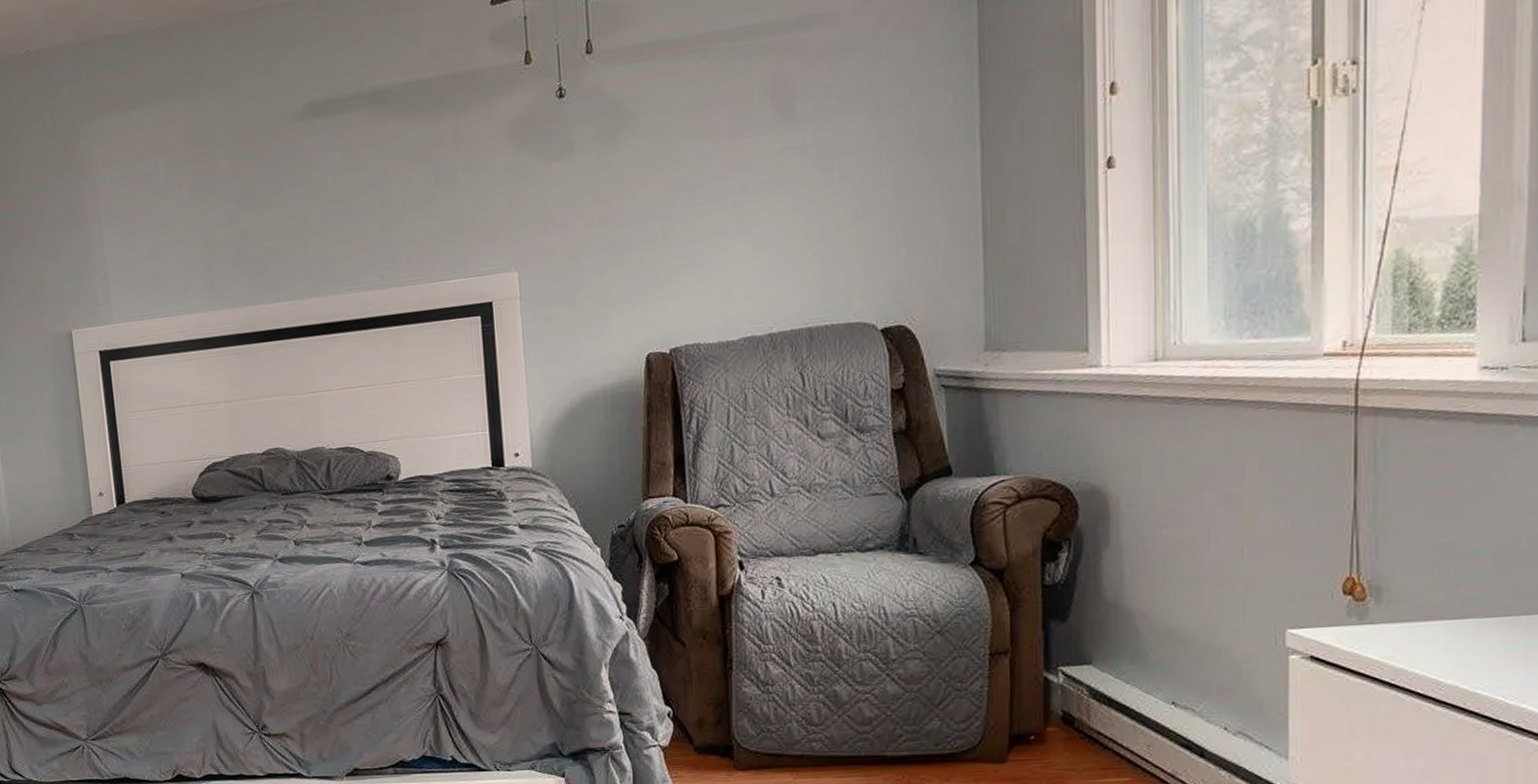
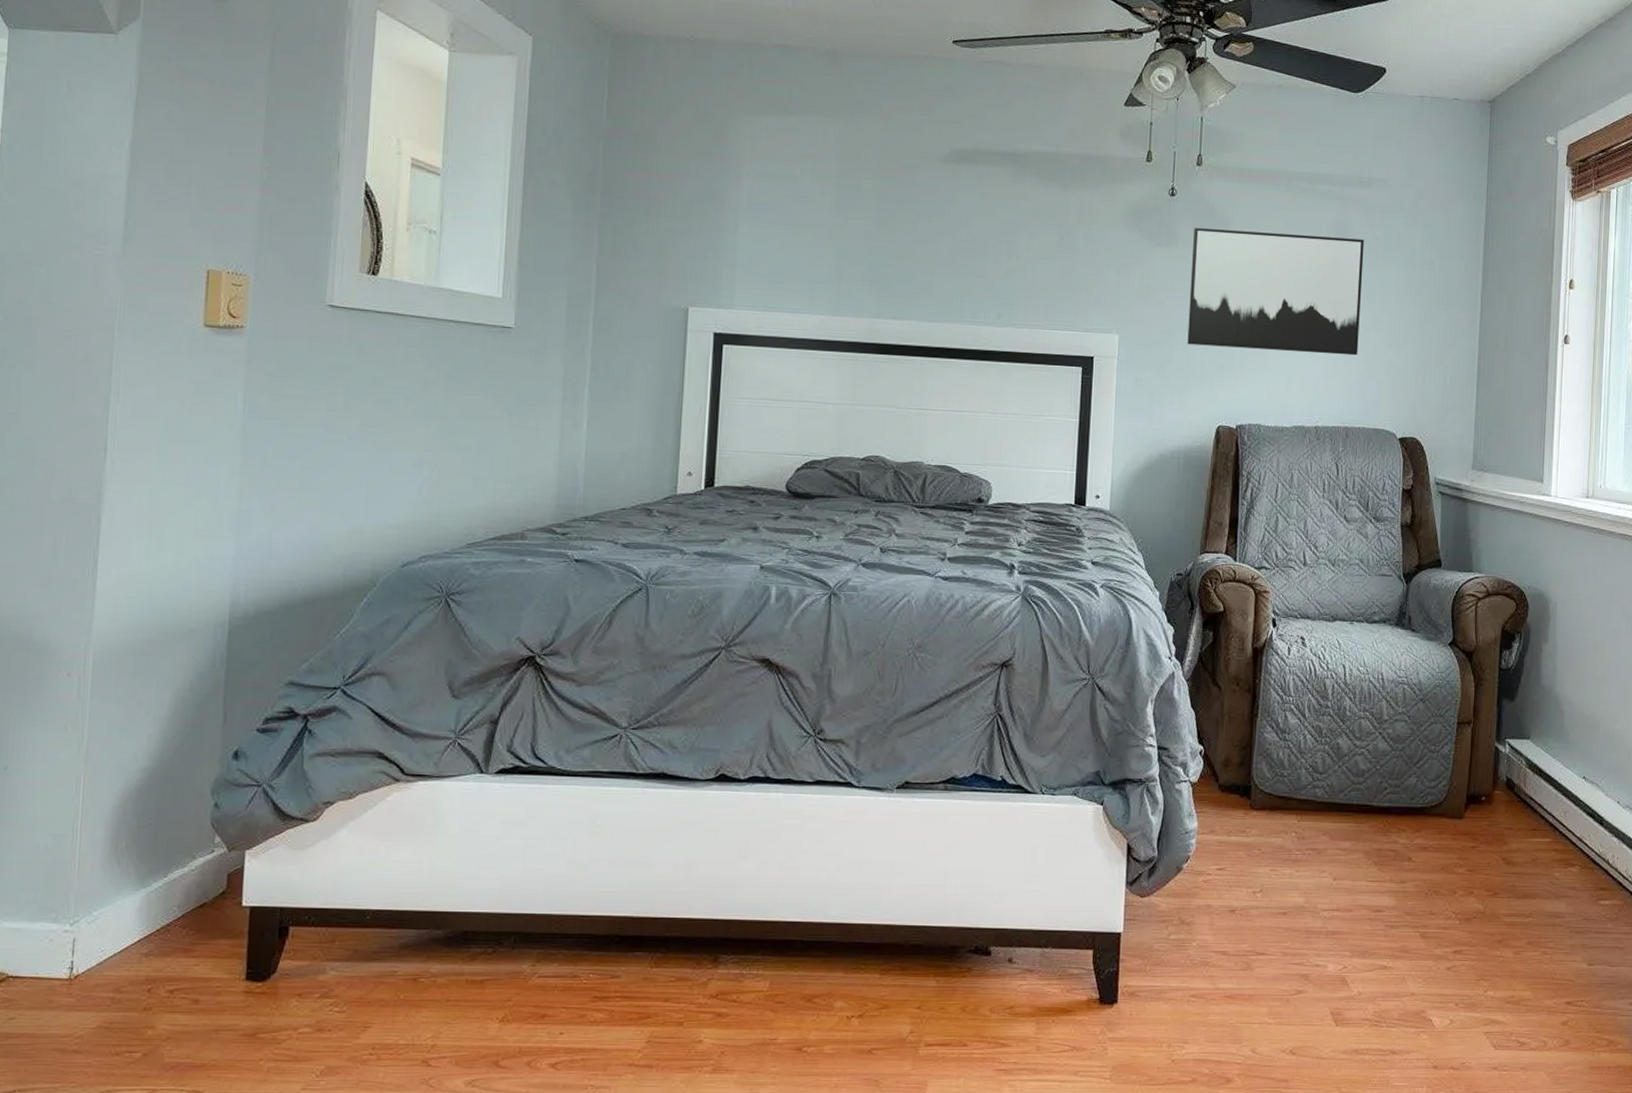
wall art: none [592,95,816,267] -> present [1187,228,1365,356]

